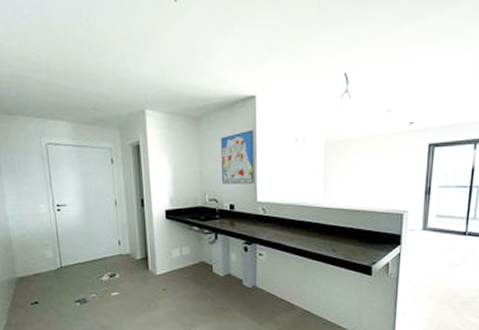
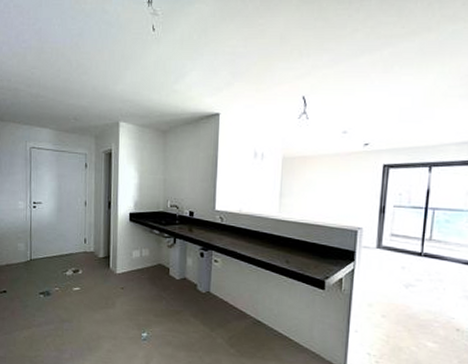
wall art: present [221,129,254,184] -> none [184,143,216,193]

